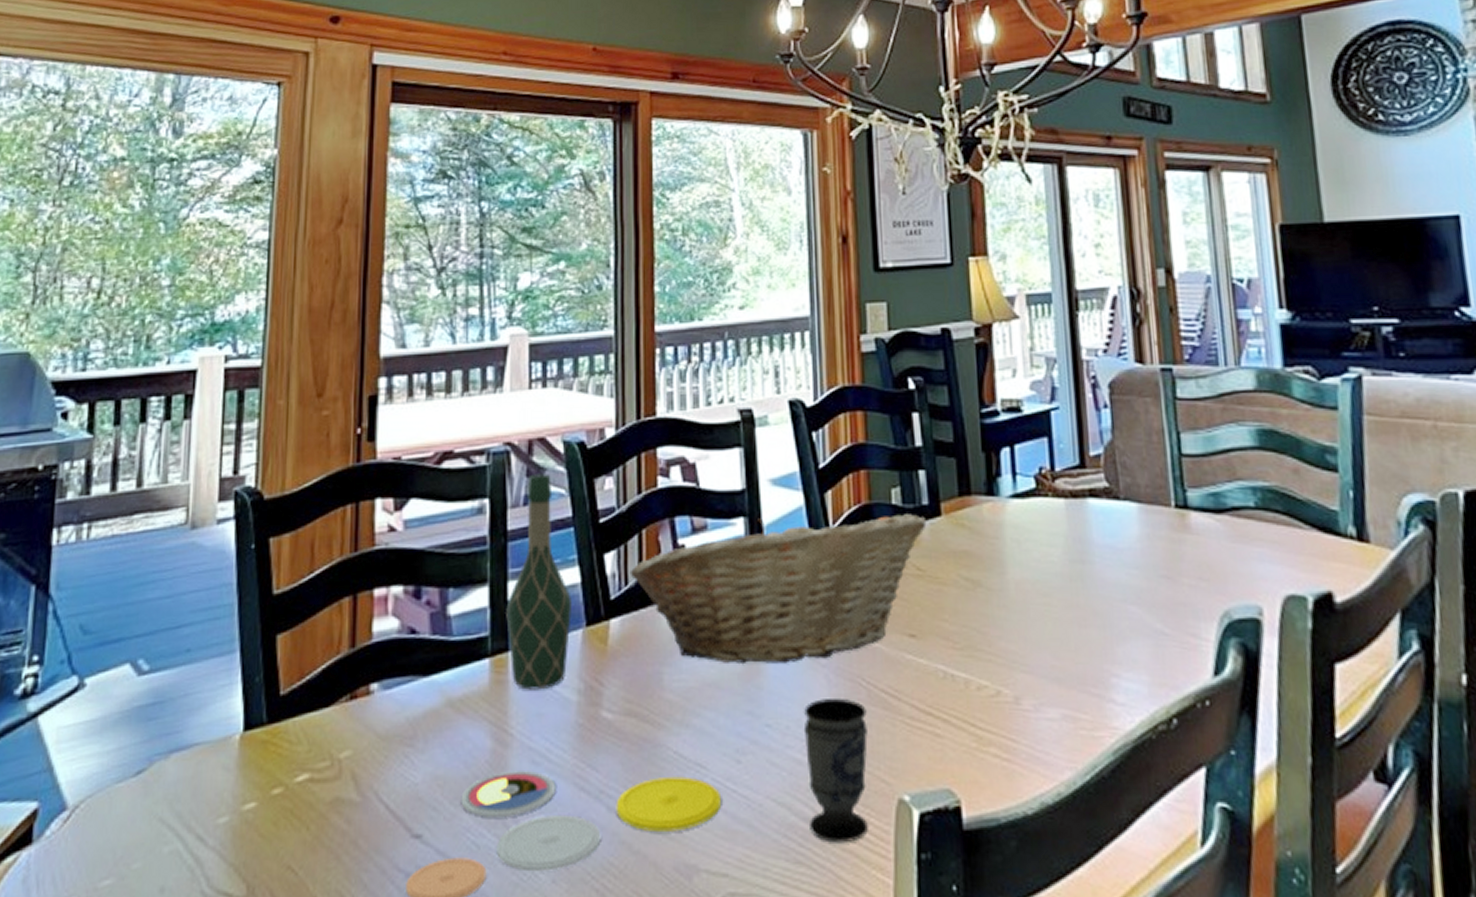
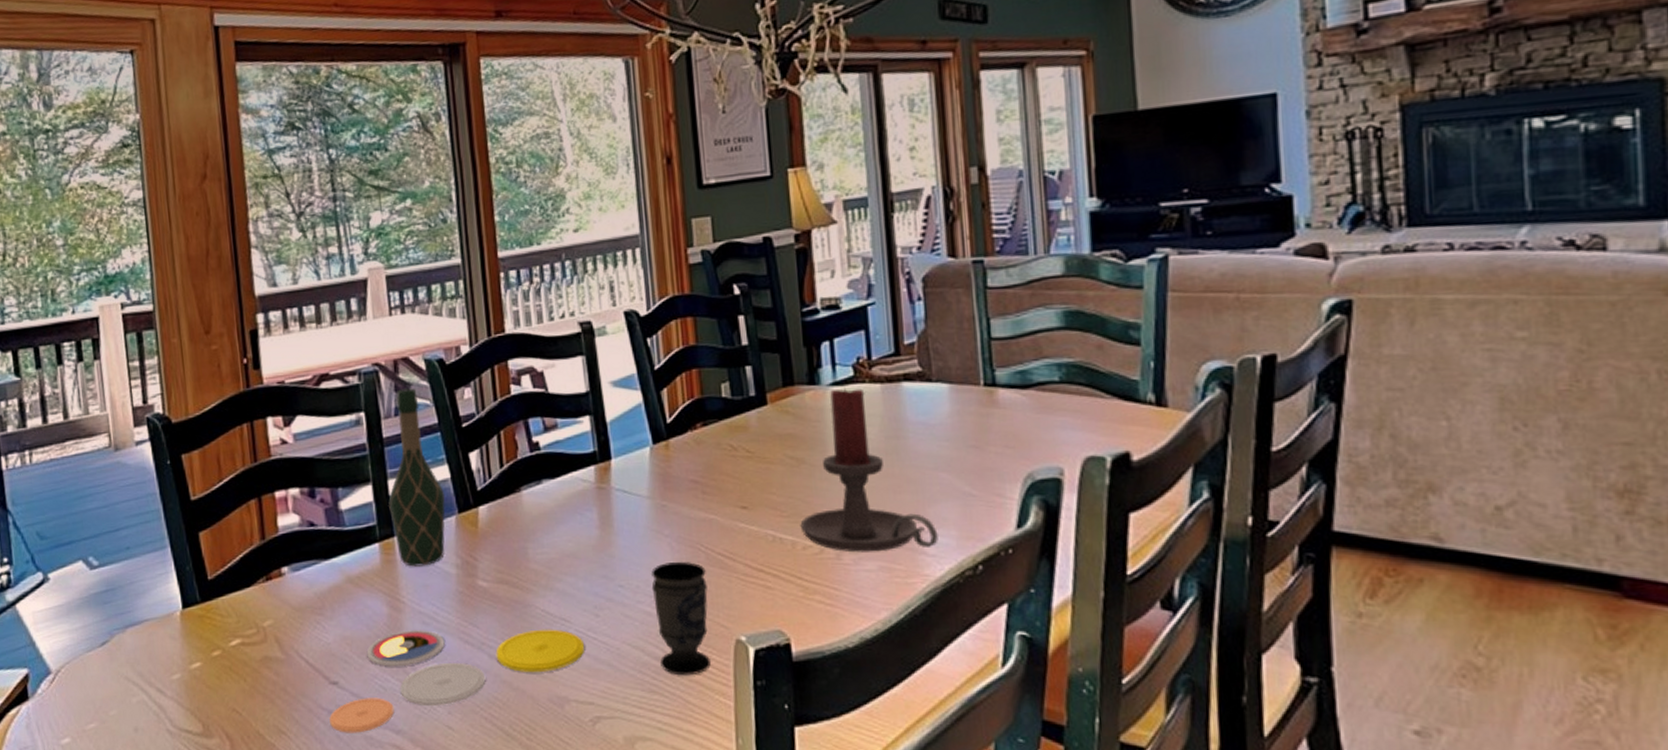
fruit basket: present [629,512,927,664] -> none [492,403,755,538]
candle holder: none [974,500,1128,697] -> present [800,386,938,552]

